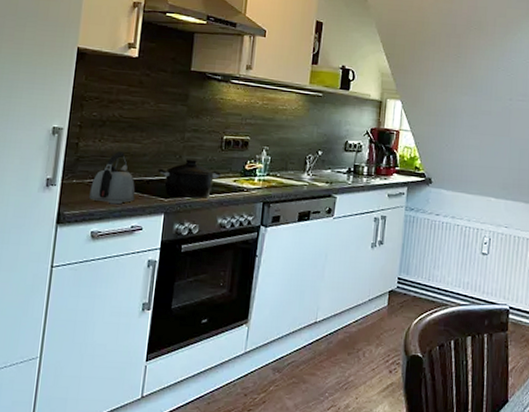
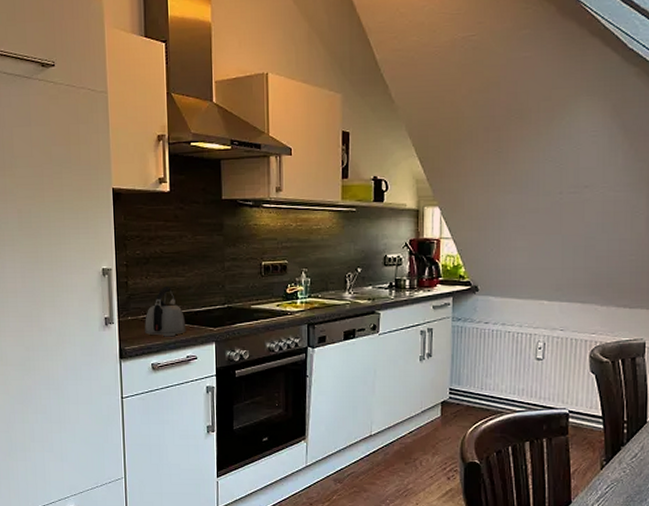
saucepan: present [158,159,222,199] -> none [204,288,265,326]

